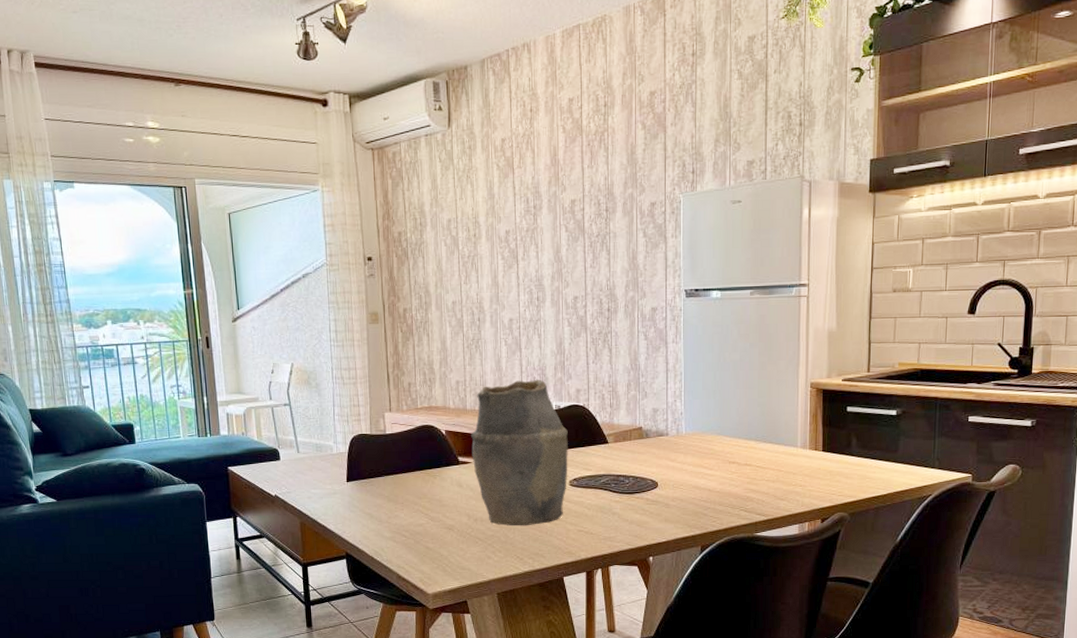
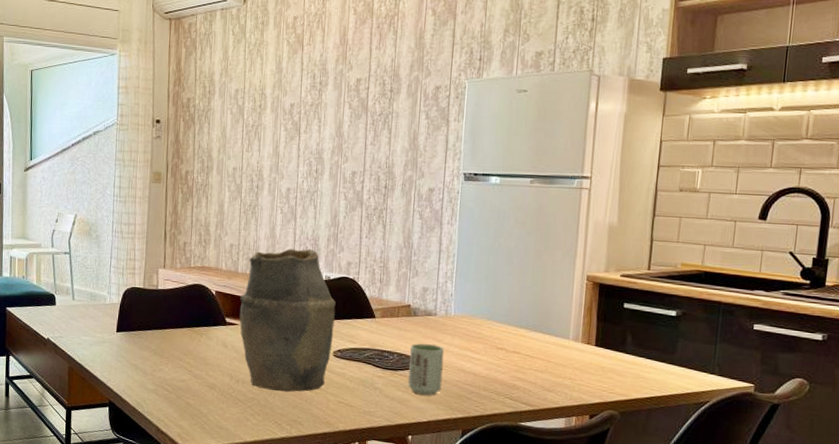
cup: none [644,465,679,516] -> present [408,343,445,396]

